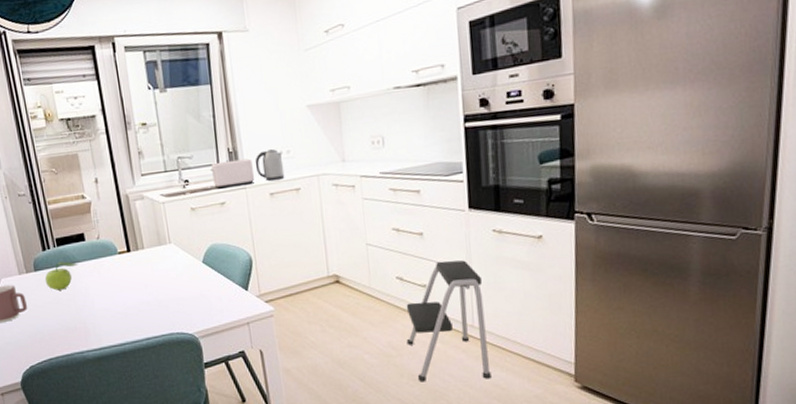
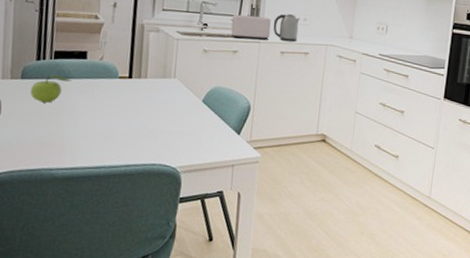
step stool: present [406,260,491,382] -> none [372,137,444,245]

